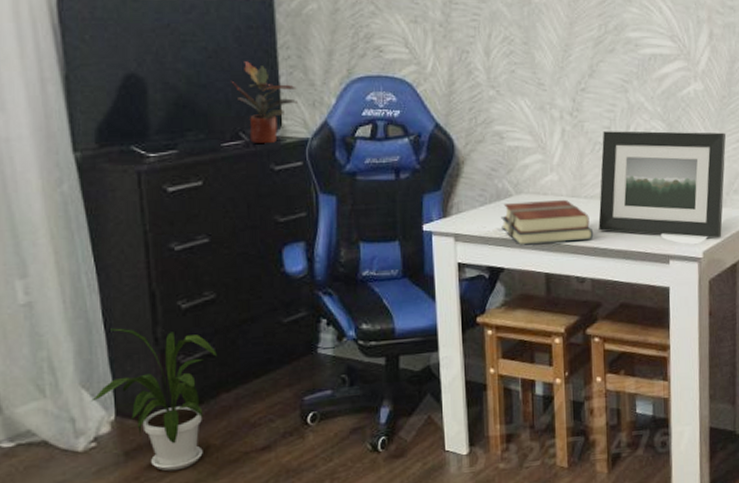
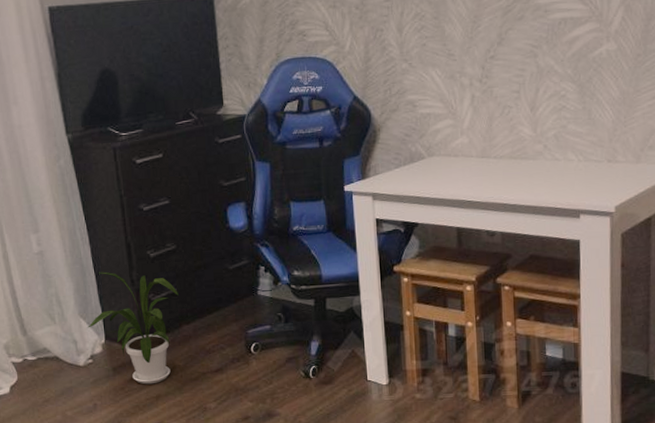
potted plant: present [231,61,297,144] -> none [182,52,235,122]
books: present [501,199,594,246] -> none [415,160,504,203]
picture frame: present [598,131,726,238] -> none [508,90,641,193]

